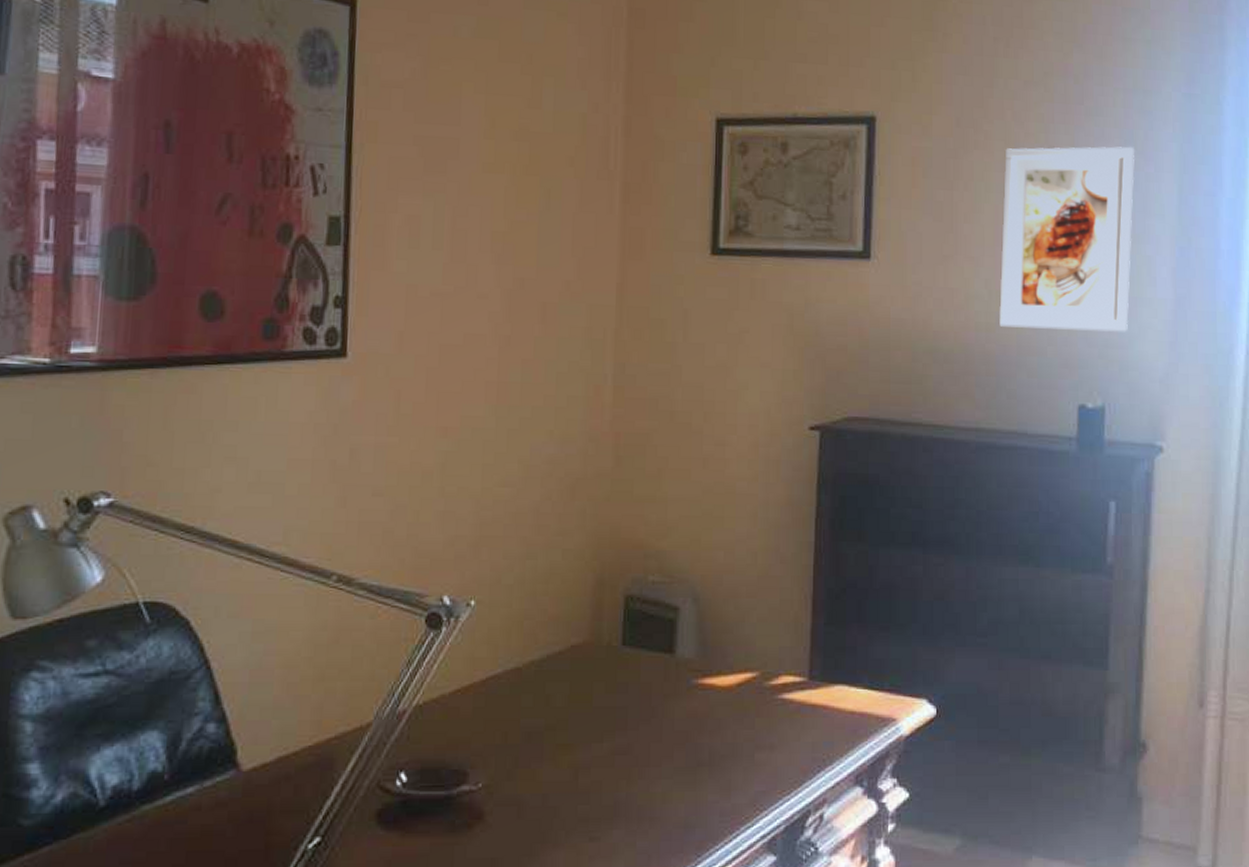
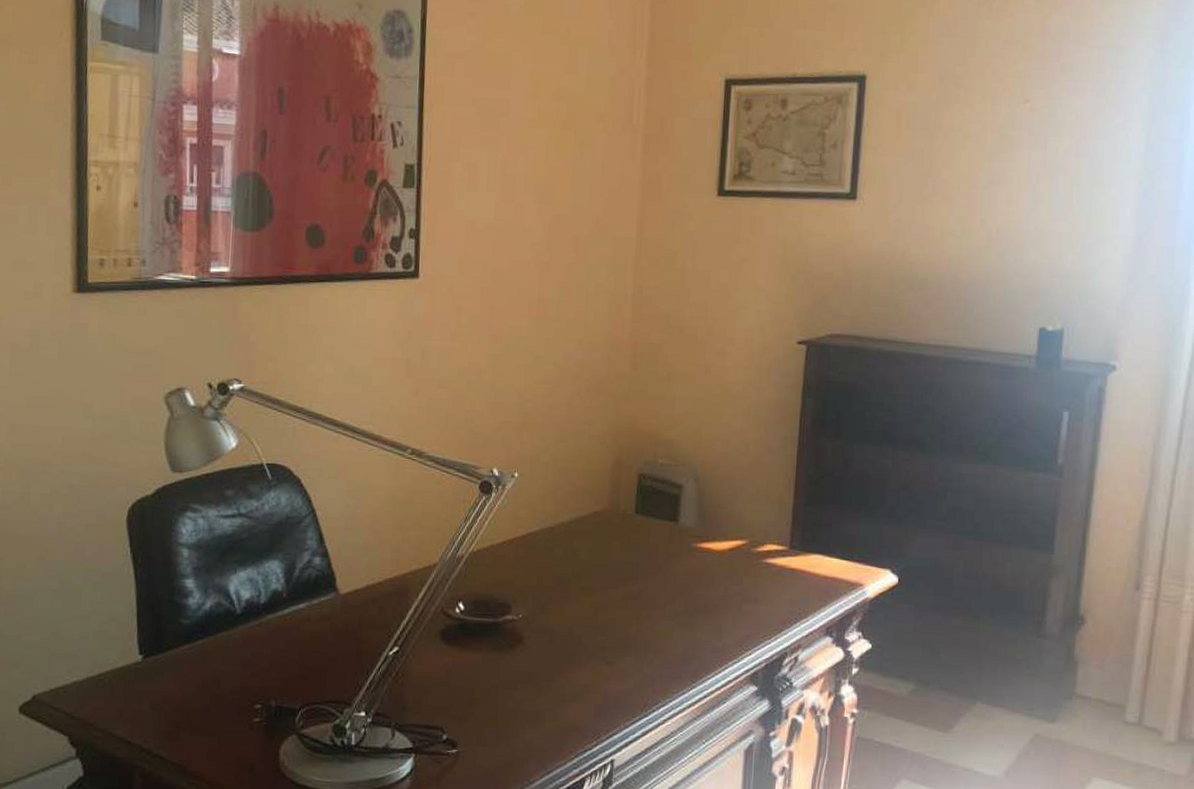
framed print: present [998,146,1135,332] -> none [969,98,1105,265]

